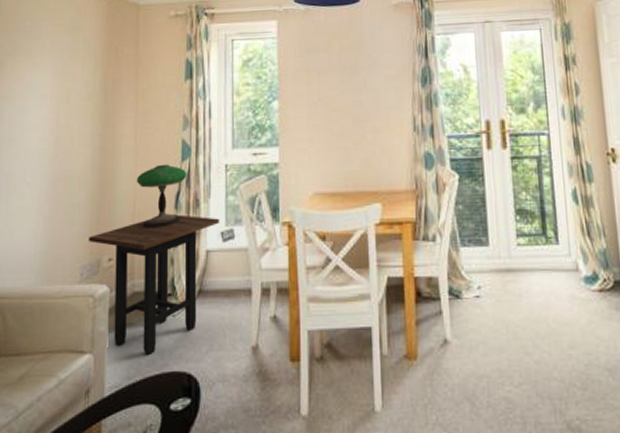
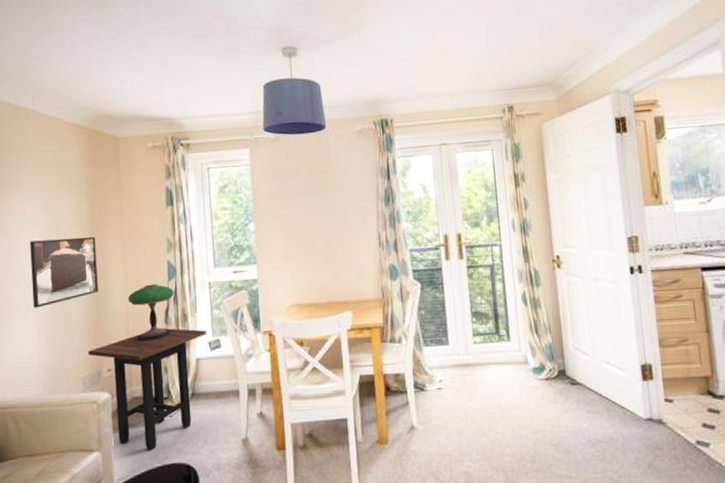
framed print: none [34,109,107,186] -> present [30,236,98,308]

